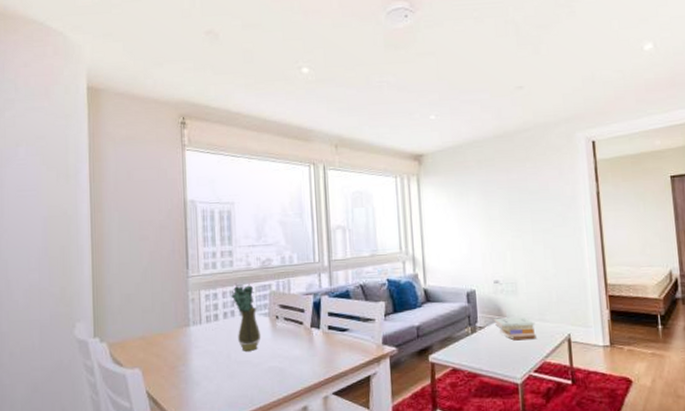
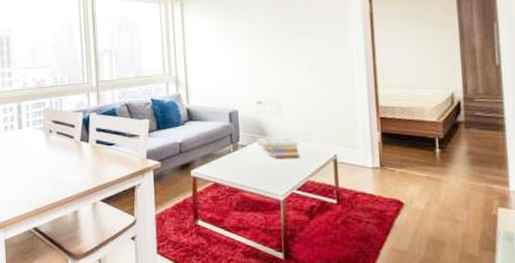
vase: present [231,283,261,351] -> none [11,101,37,160]

